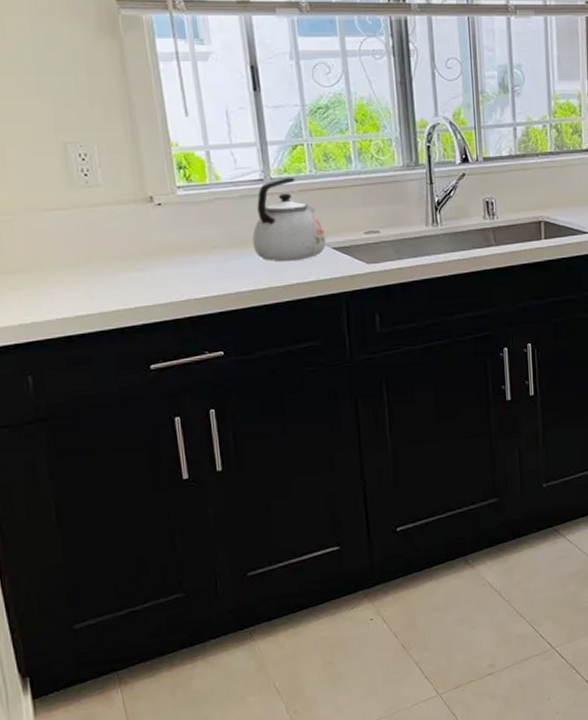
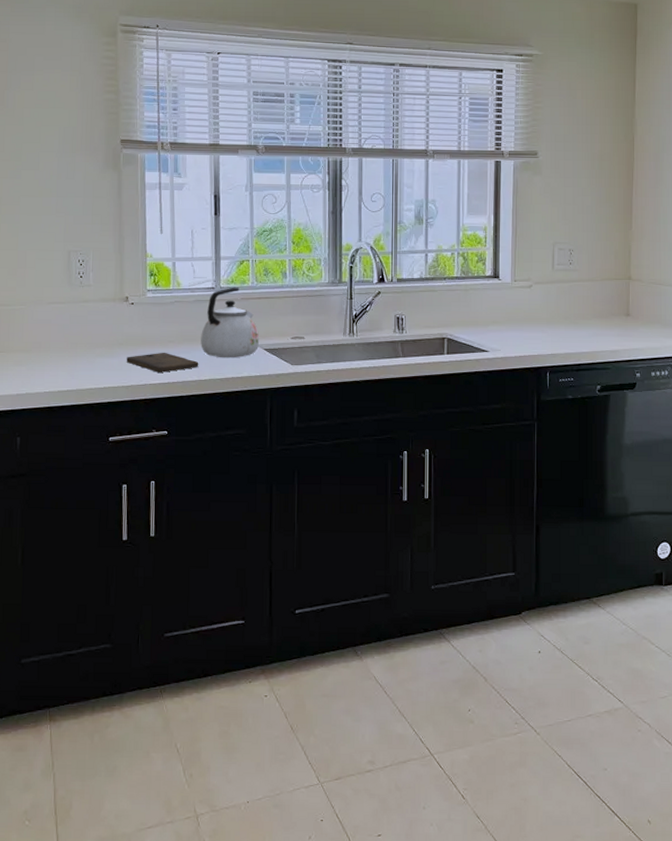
cutting board: none [160,260,254,285] -> present [126,352,199,372]

